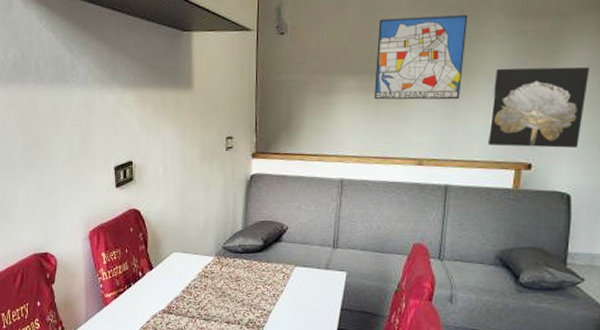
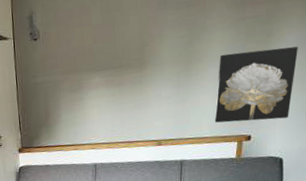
wall art: present [375,14,468,100] -> none [118,8,195,92]

